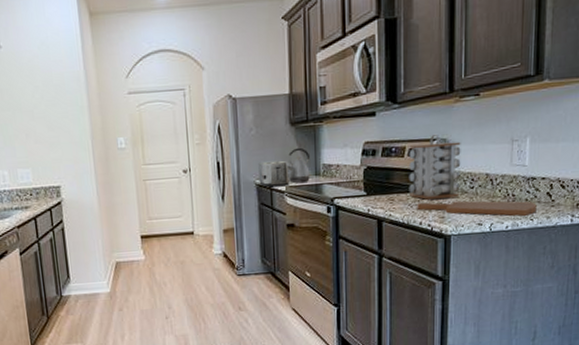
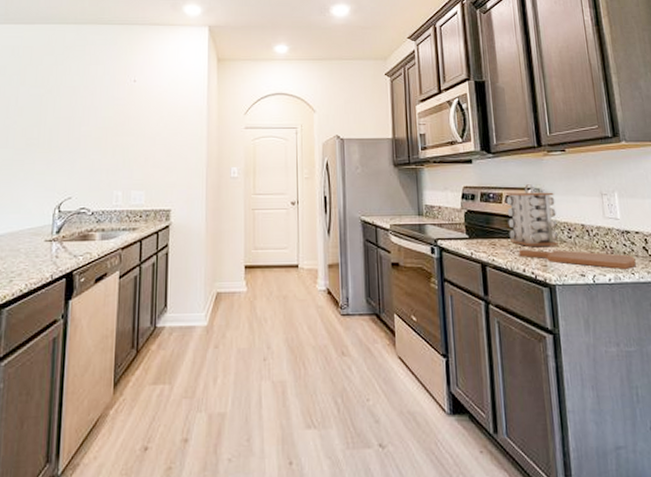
toaster: present [258,160,290,188] -> none [364,199,394,225]
kettle: present [287,147,313,183] -> none [391,188,416,221]

